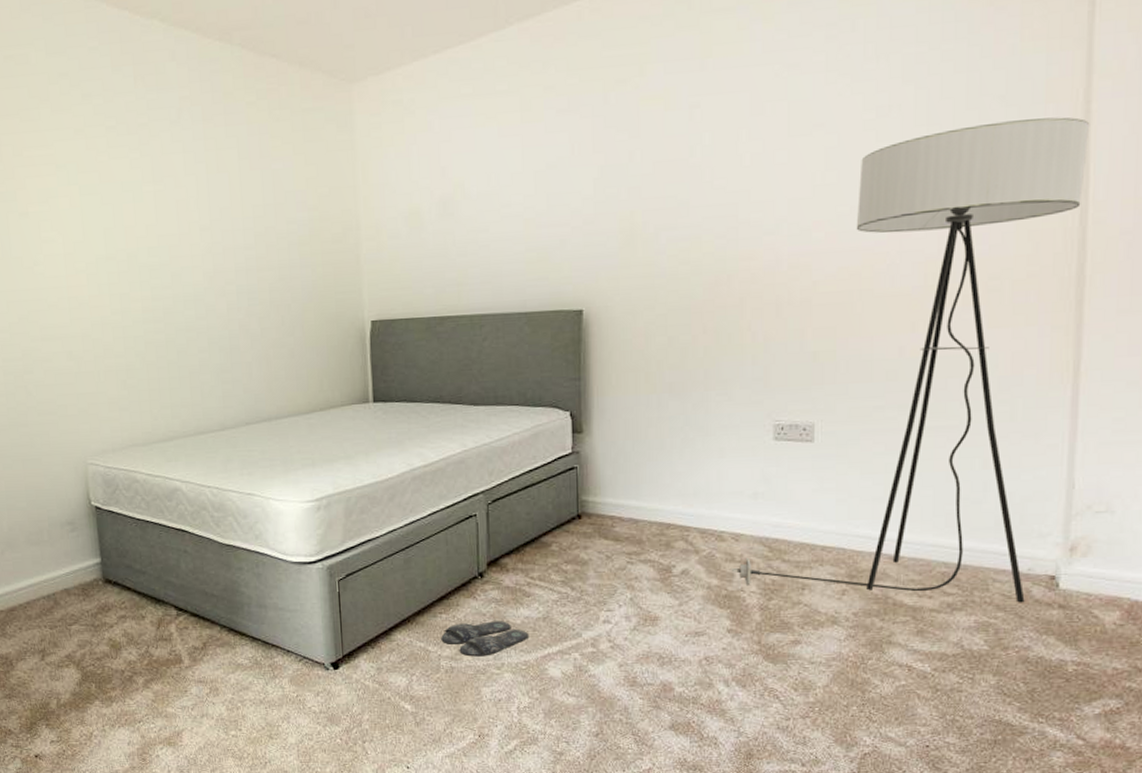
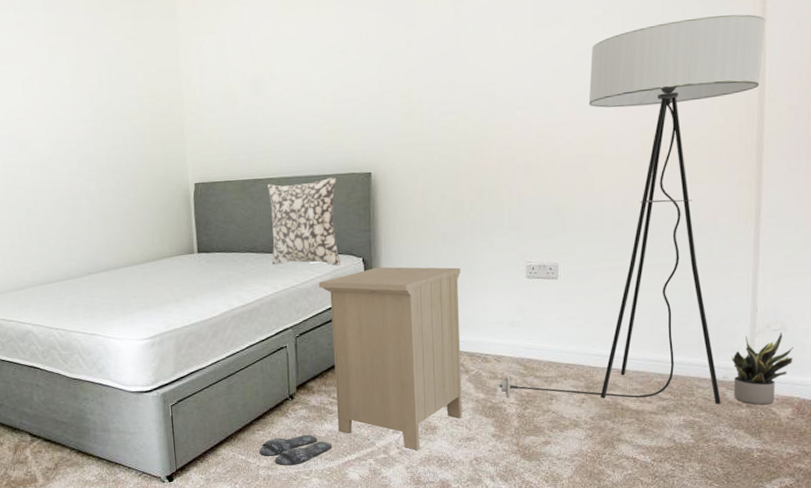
pillow: none [457,313,543,420] -> present [268,175,341,265]
nightstand: none [516,422,691,645] -> present [318,266,463,451]
potted plant: none [1039,515,1123,606] -> present [731,332,794,405]

